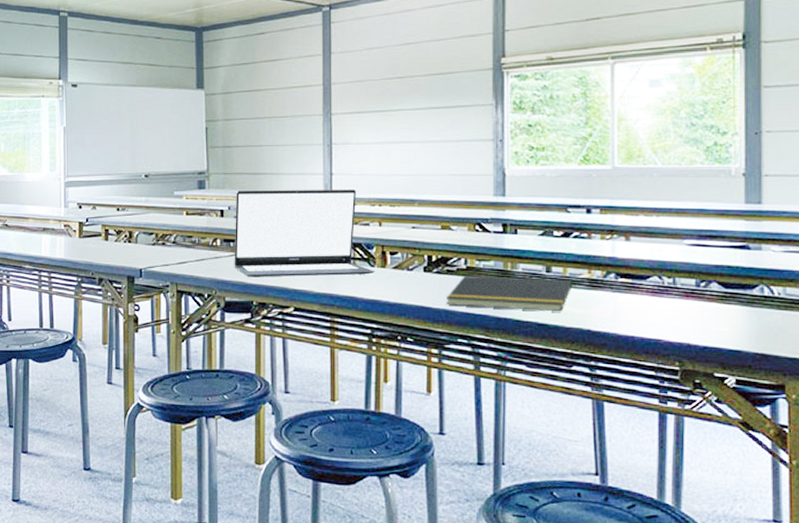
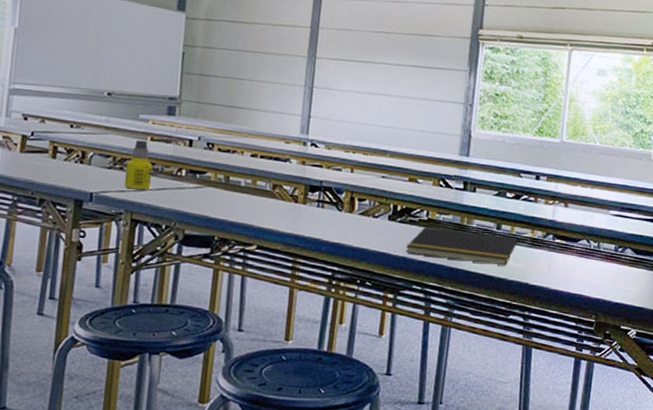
bottle: none [167,216,190,261] -> present [124,140,152,190]
laptop: present [234,190,375,277] -> none [198,121,342,219]

